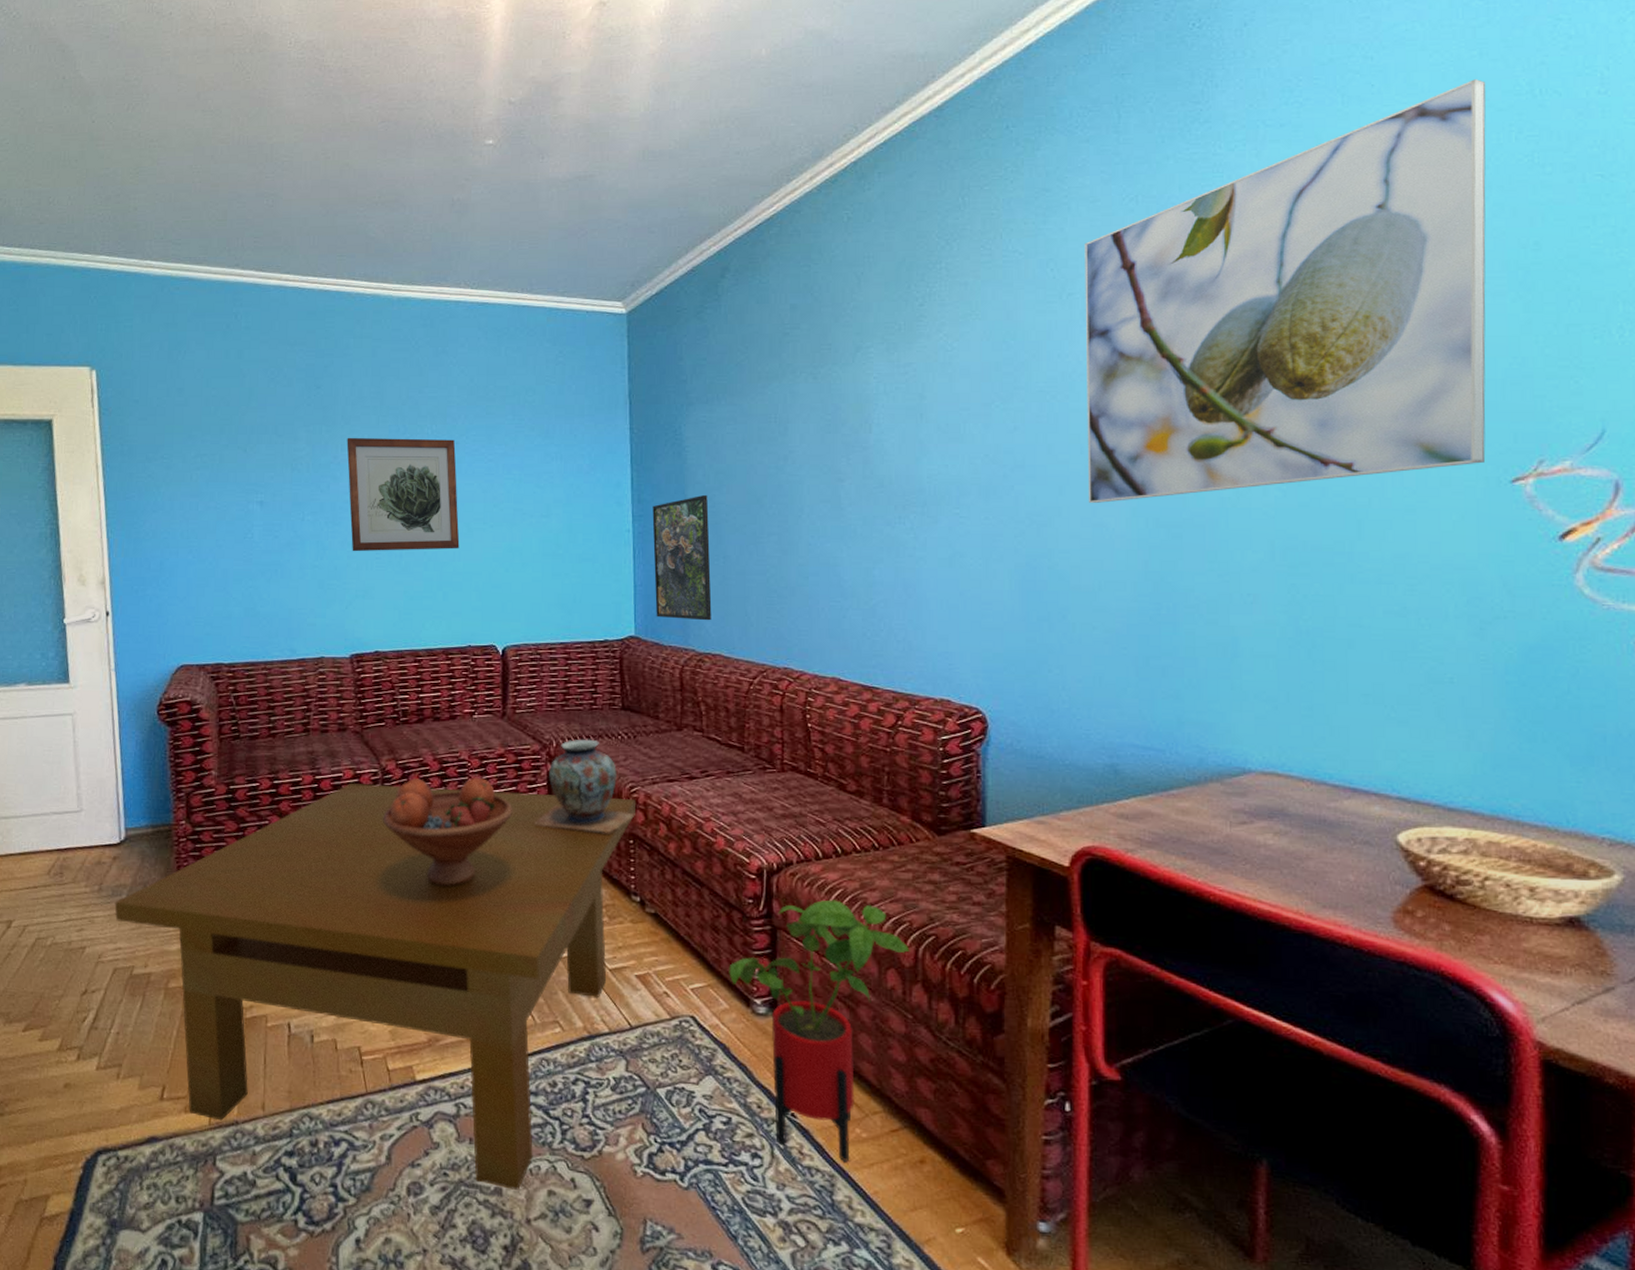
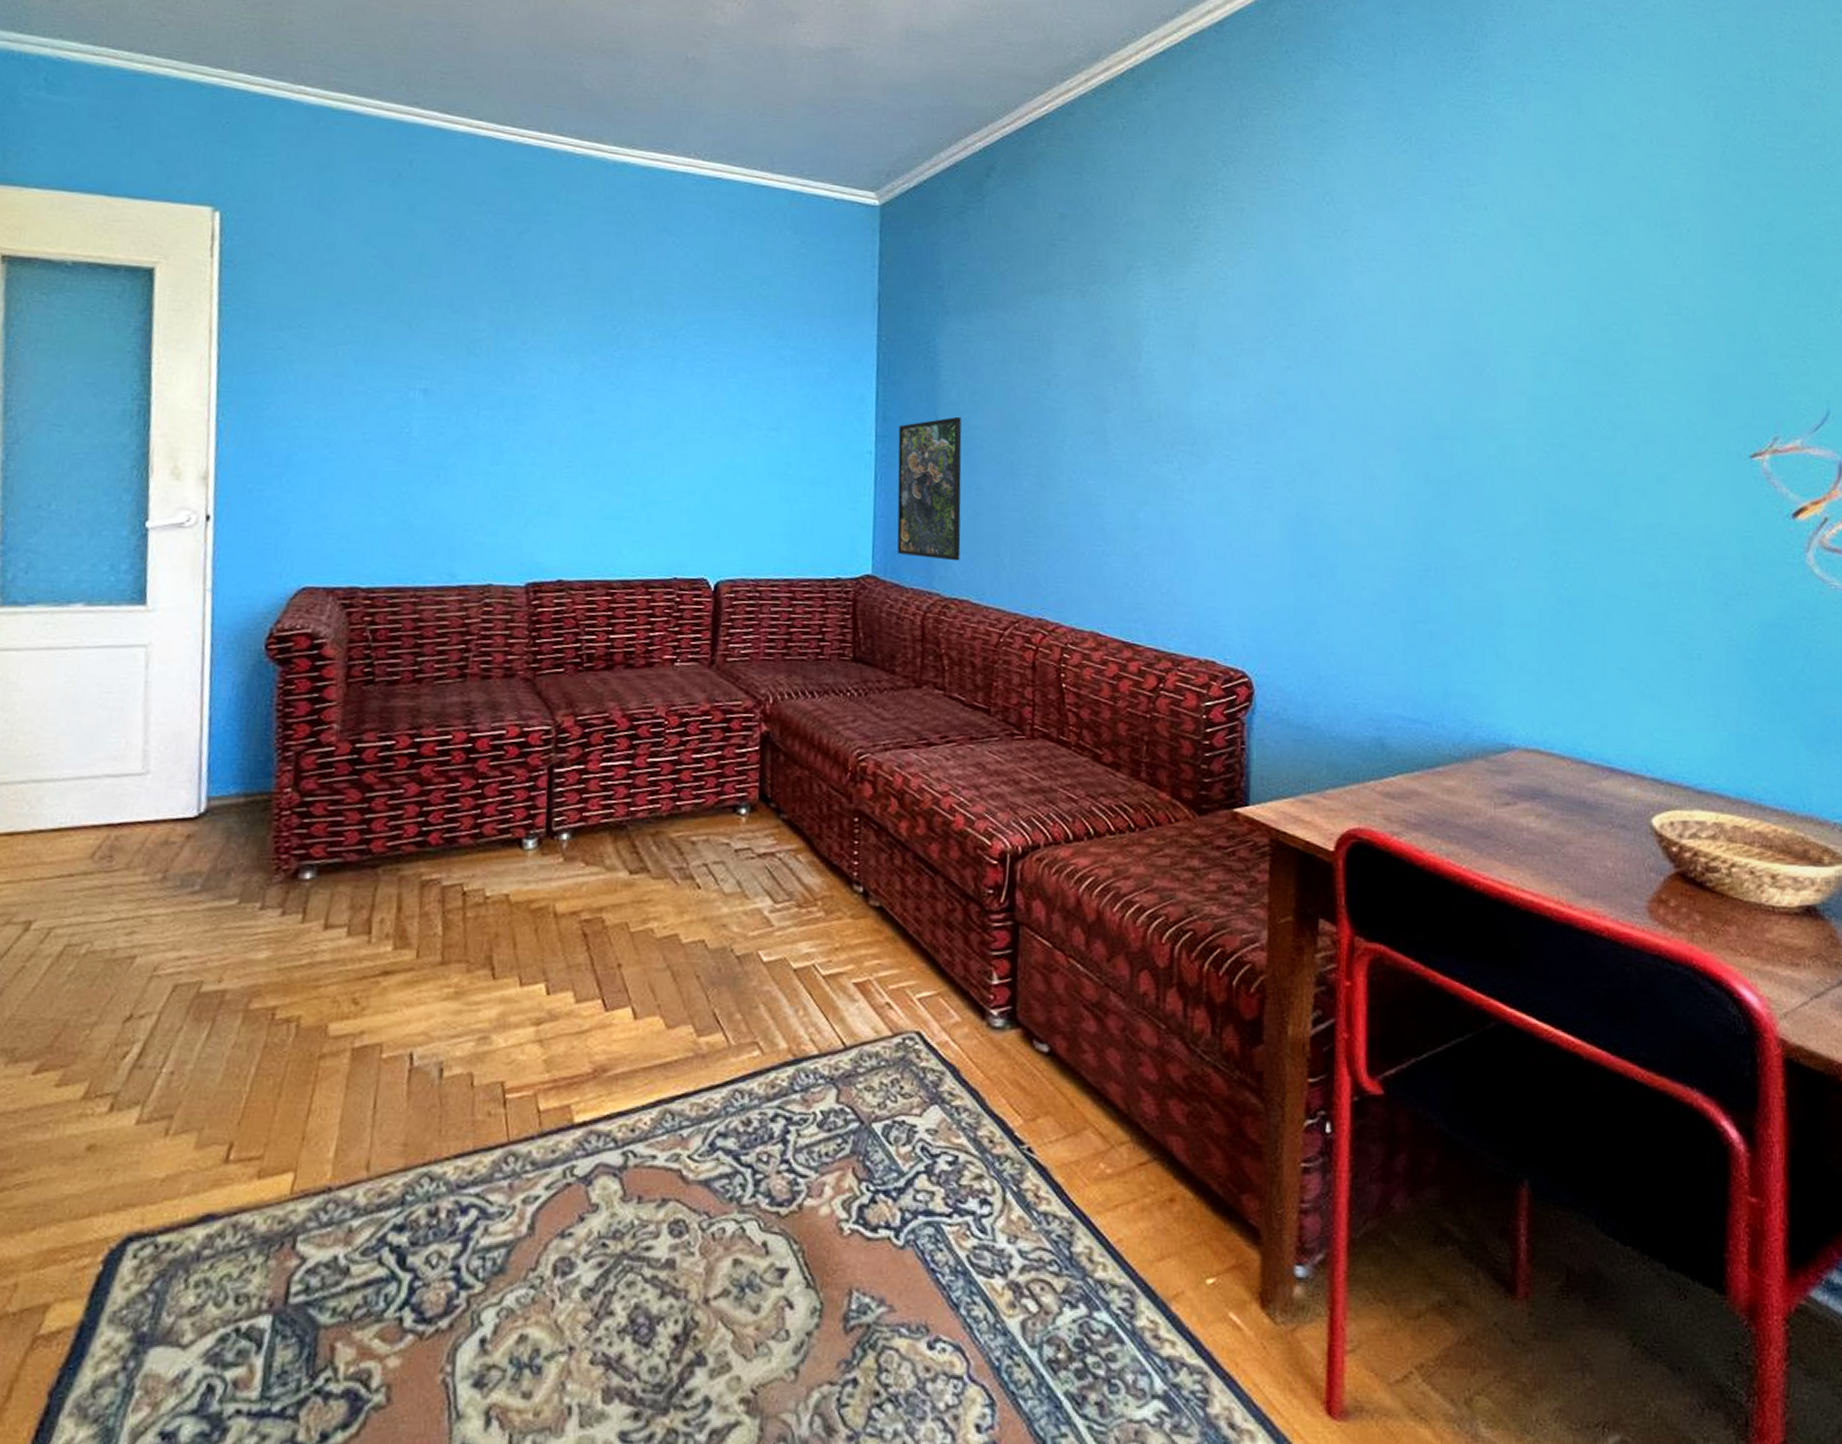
table: present [114,782,637,1190] -> none [182,742,865,1261]
wall art: present [346,437,460,552] -> none [536,320,673,462]
fruit bowl: present [383,778,513,886] -> none [553,738,717,874]
decorative vase: present [534,739,635,834] -> none [742,695,862,811]
house plant: present [729,899,910,1163] -> none [962,889,1165,1205]
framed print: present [1084,79,1486,503] -> none [1359,60,1728,454]

